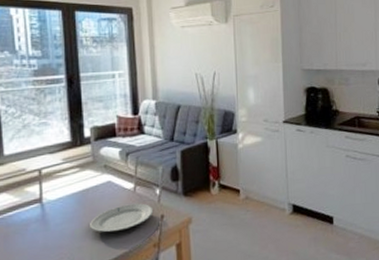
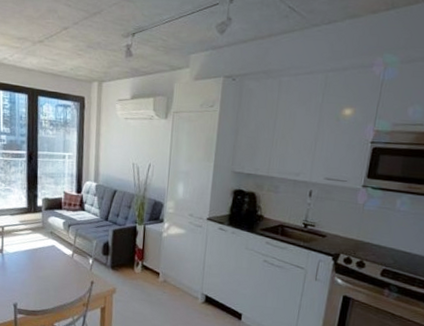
plate: present [90,203,154,233] -> none [36,267,86,288]

